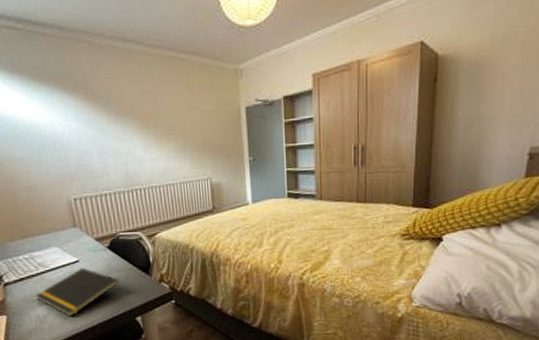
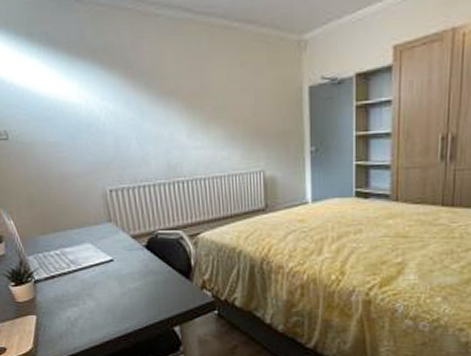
notepad: present [35,267,119,317] -> none [66,267,157,321]

